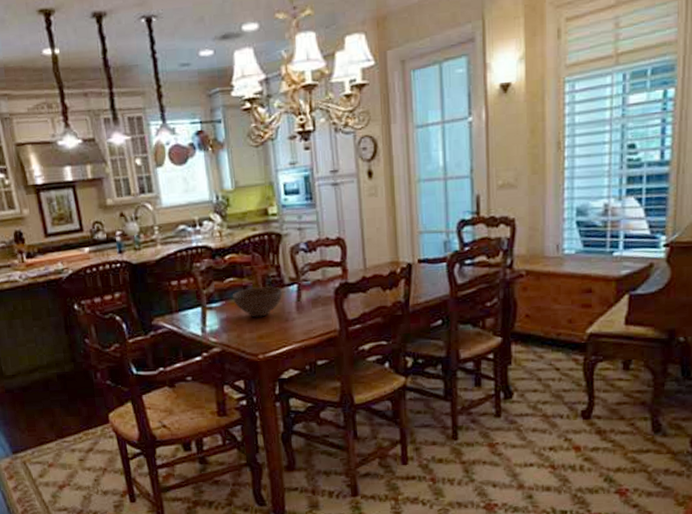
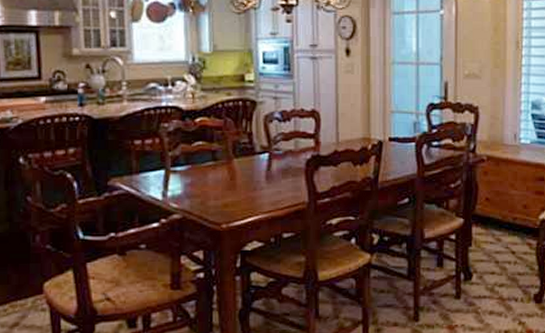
bowl: present [232,286,283,317] -> none [199,153,253,184]

